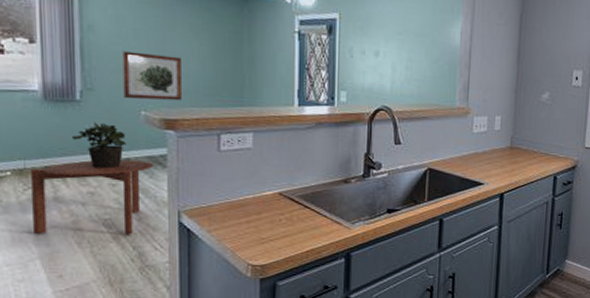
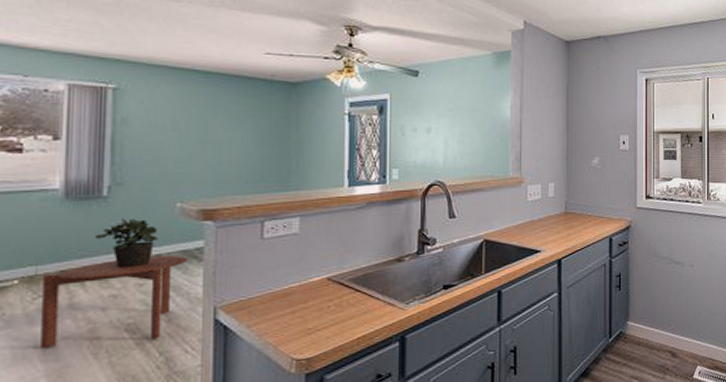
wall art: present [122,51,181,101] -> none [157,142,223,191]

